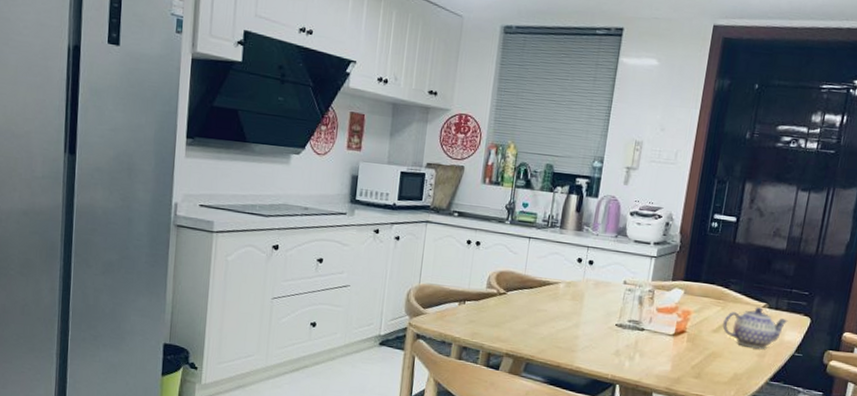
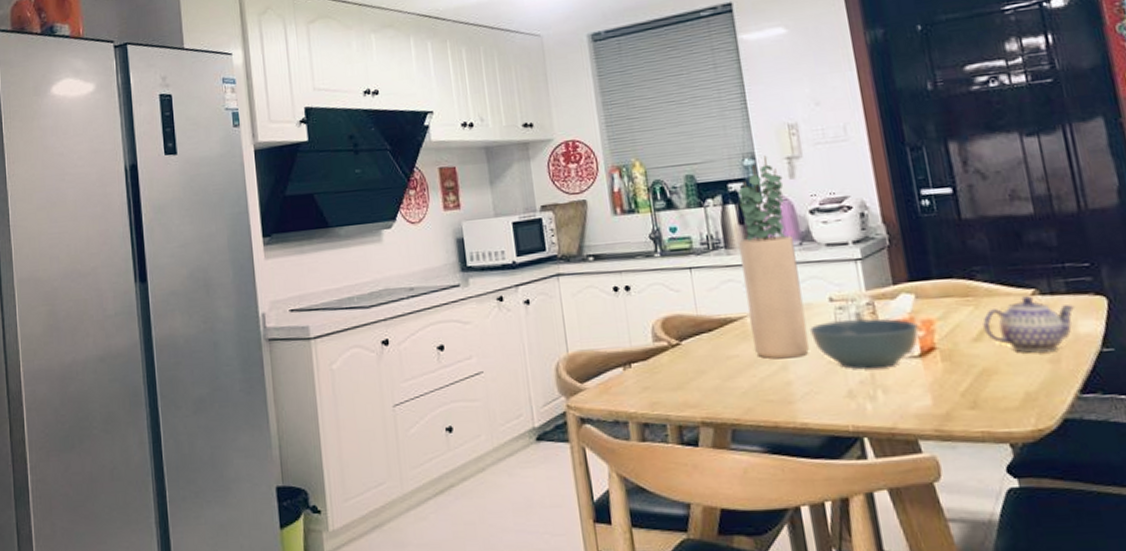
vase: none [559,161,619,320] -> present [737,155,810,359]
bowl: none [602,298,679,339] -> present [809,318,919,369]

